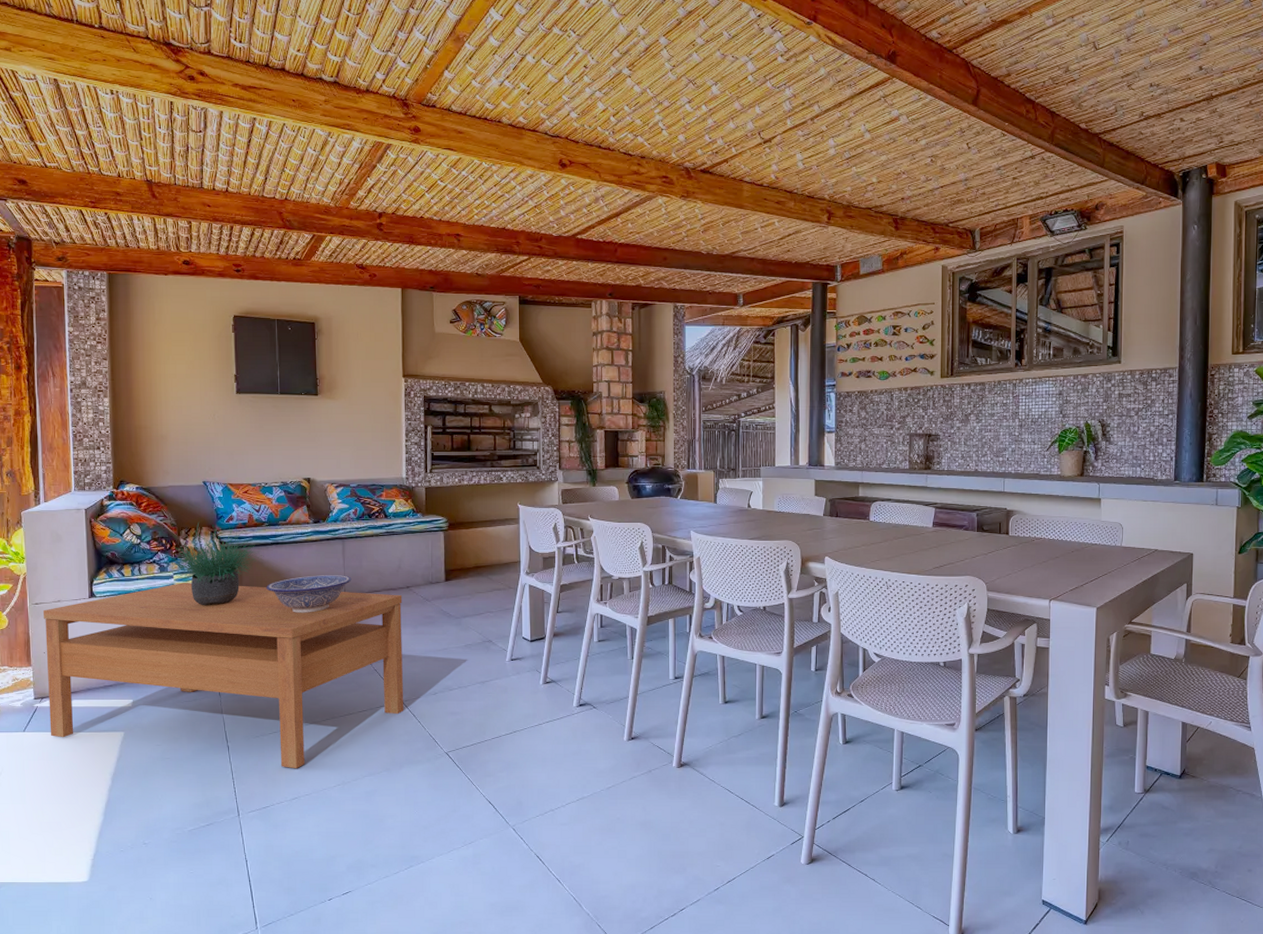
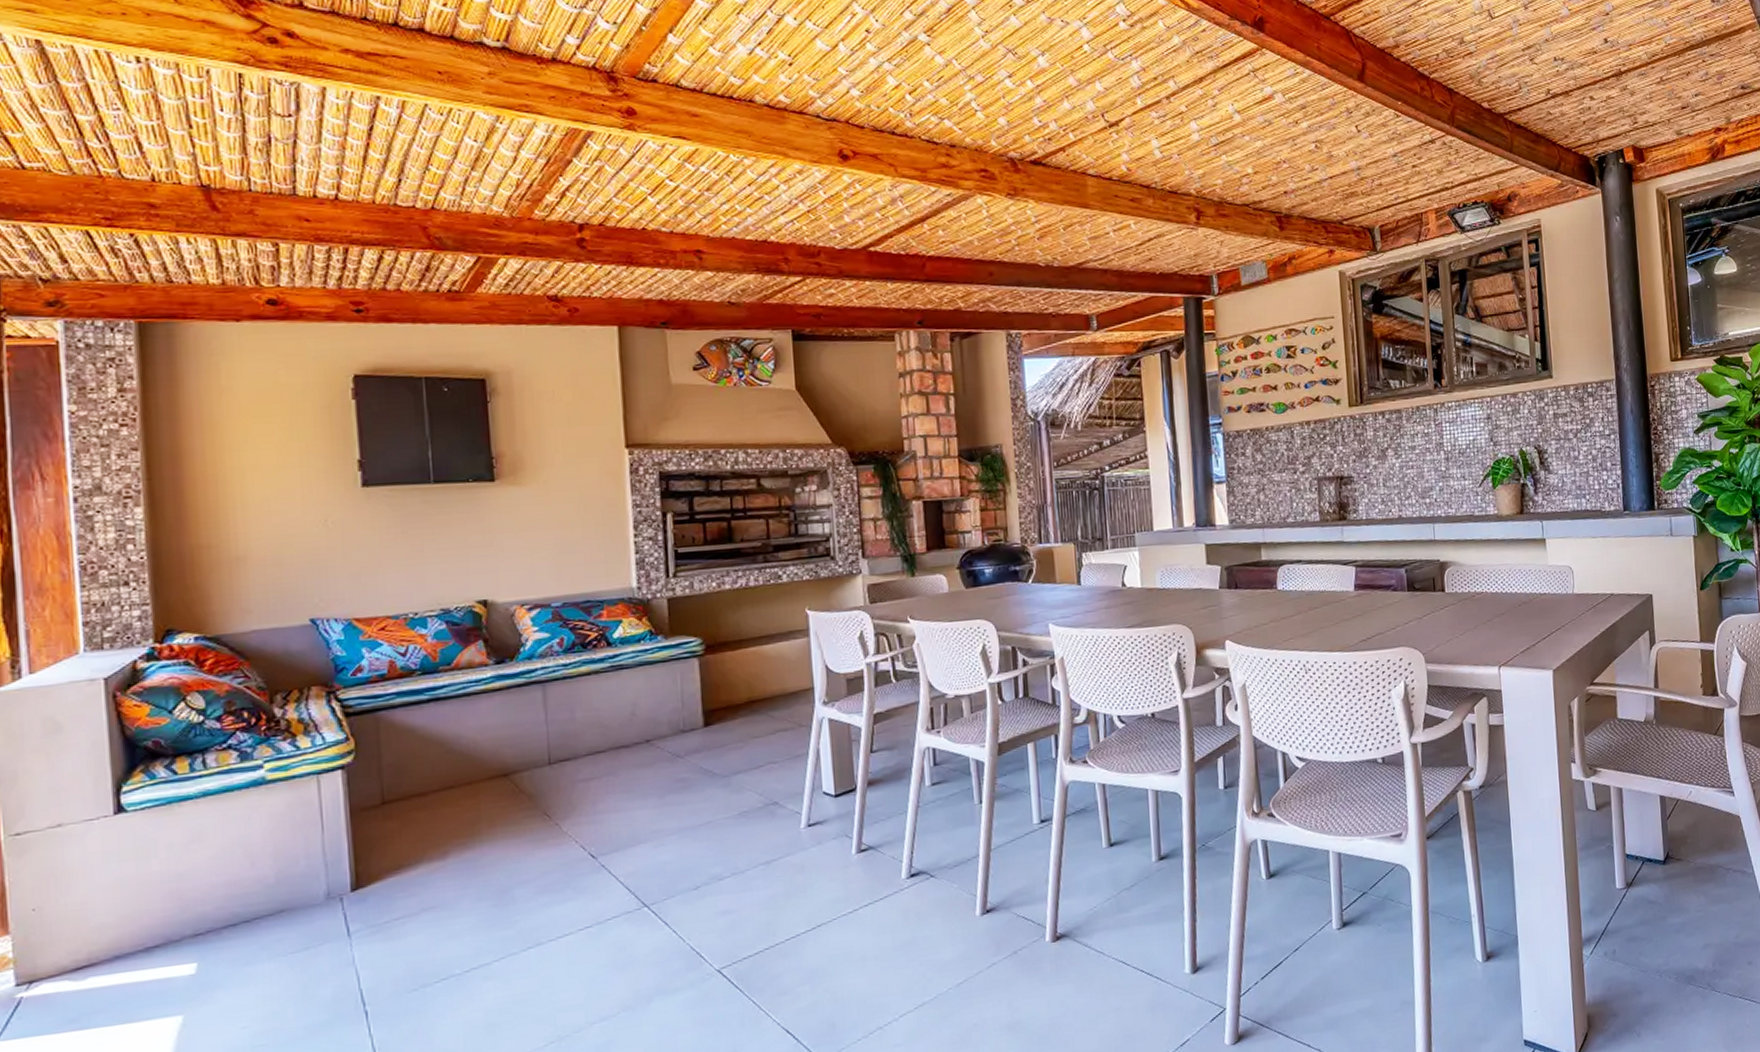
coffee table: present [42,583,404,769] -> none [29,753,651,1042]
potted plant: present [165,520,264,606] -> none [249,673,417,805]
decorative bowl: present [266,575,352,613] -> none [421,734,560,798]

